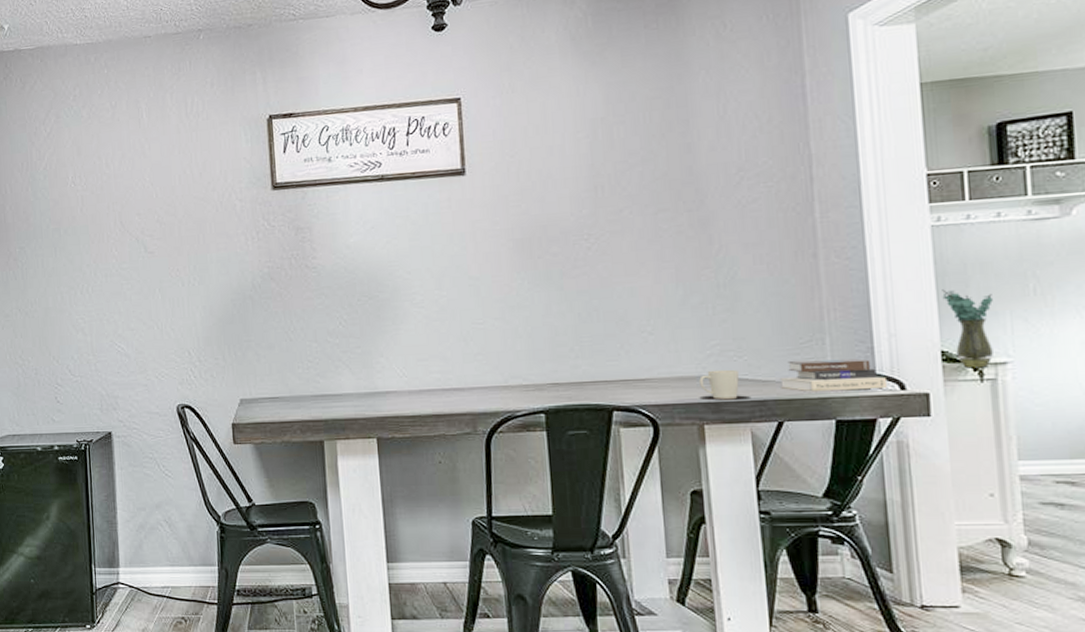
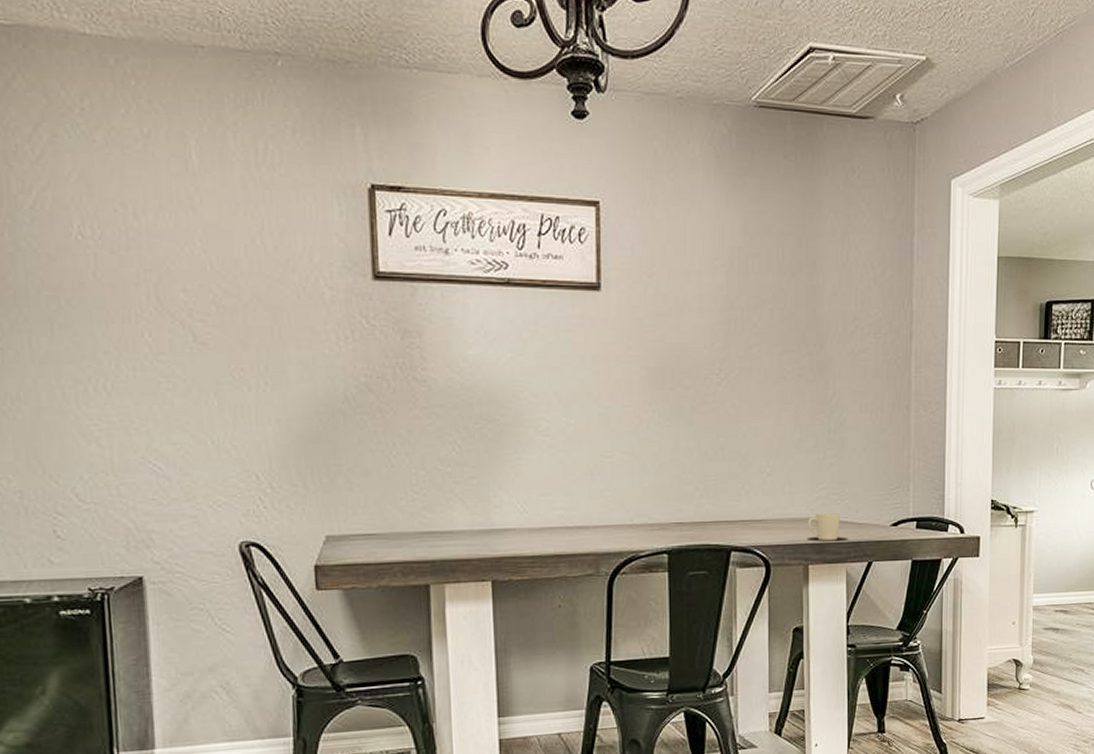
books: present [780,358,888,392] -> none [873,504,952,535]
vase: present [942,289,993,369] -> none [996,446,1029,516]

